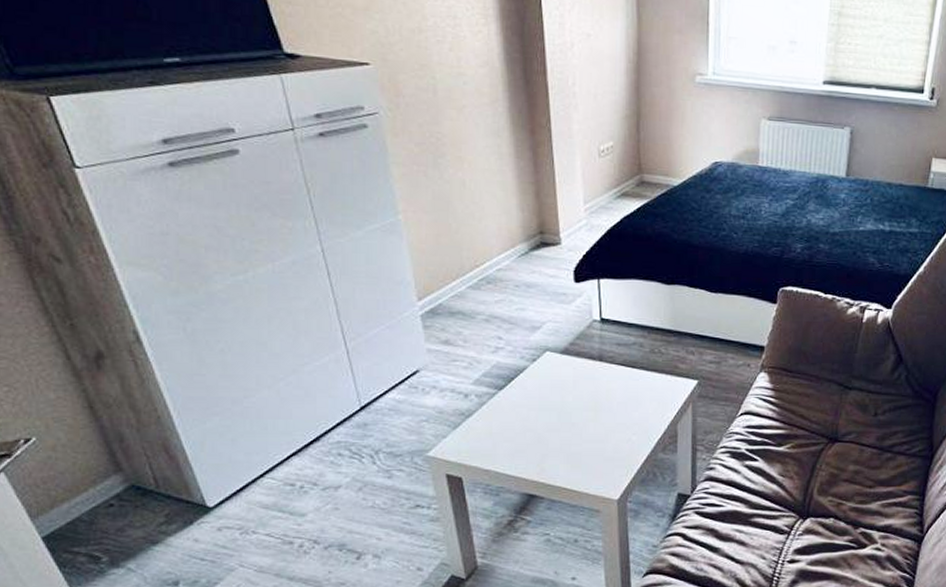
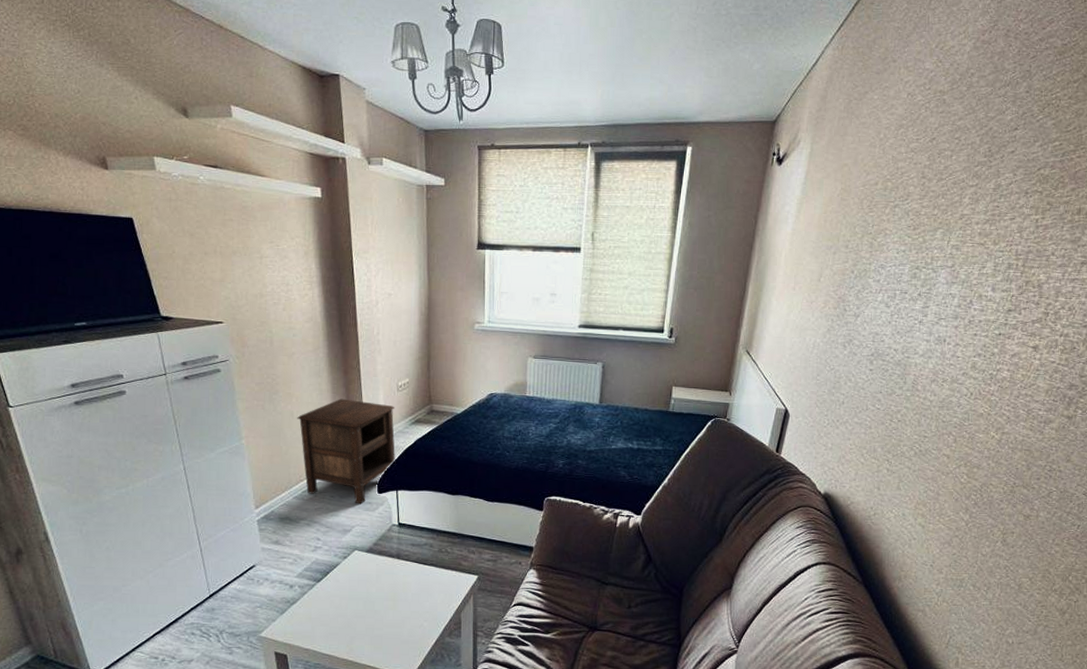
nightstand: none [470,165,597,296] -> present [297,398,396,504]

